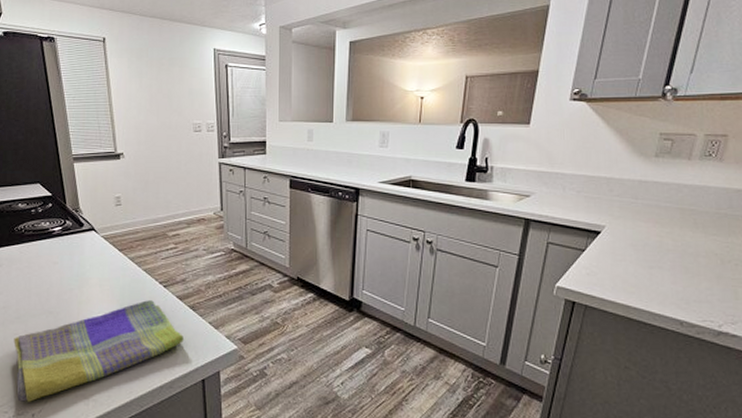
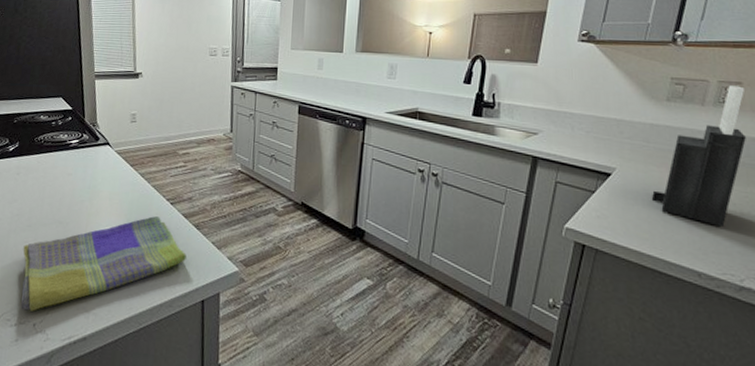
knife block: none [638,138,729,276] -> present [651,85,746,227]

